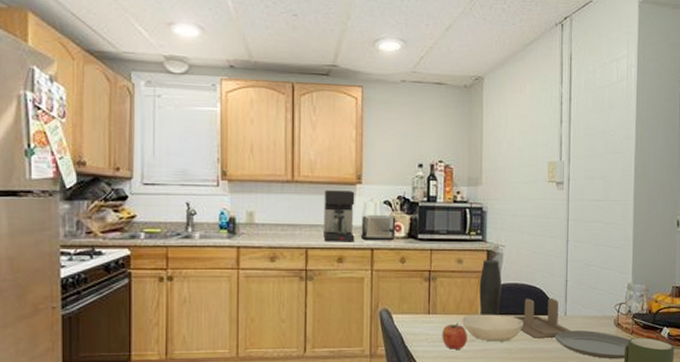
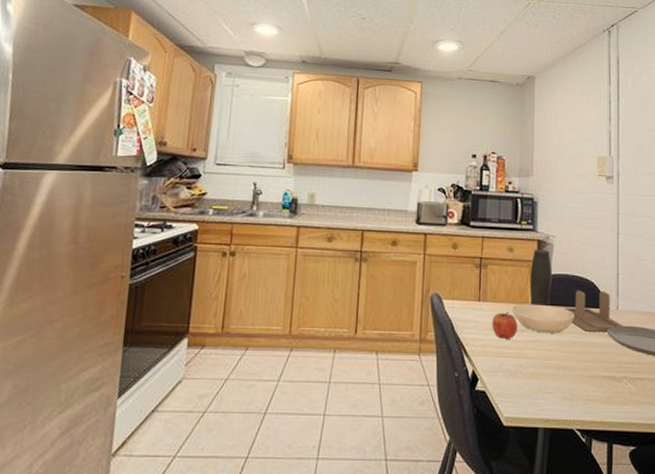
coffee maker: present [323,190,355,242] -> none [379,176,411,227]

